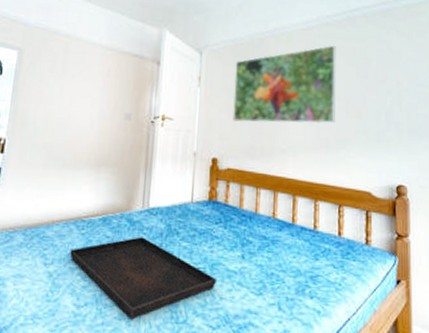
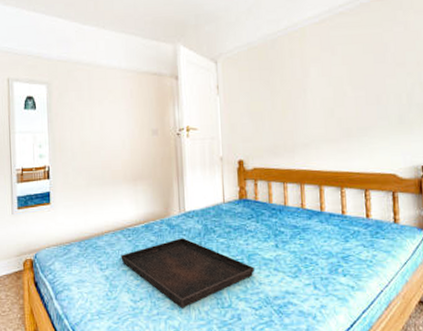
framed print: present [233,45,336,124] -> none [251,34,356,123]

